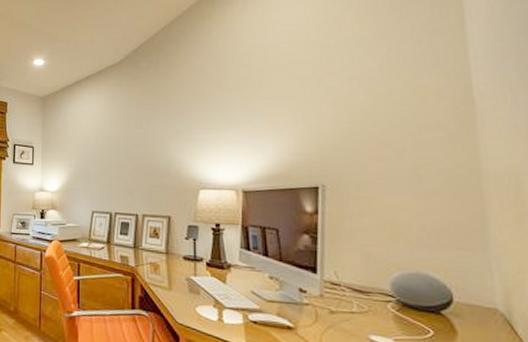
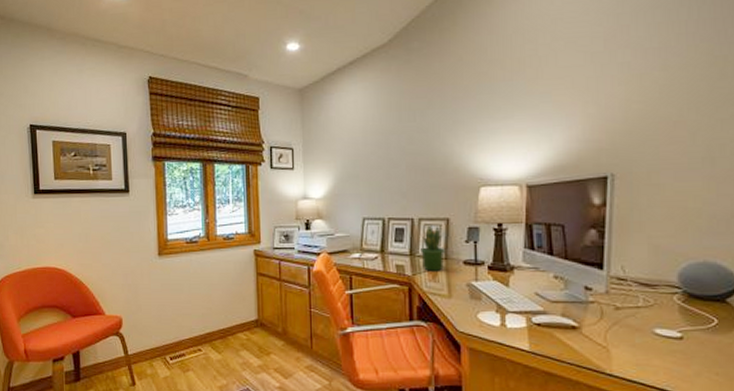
planter: none [143,220,166,264] -> present [419,224,445,271]

